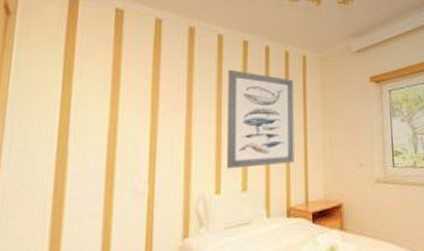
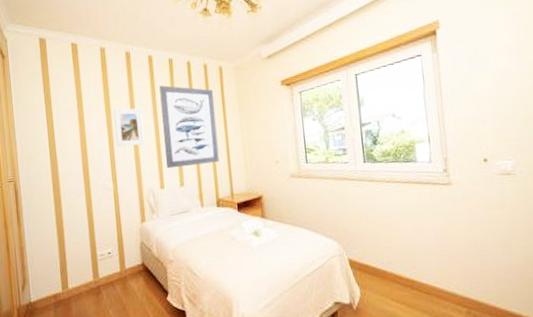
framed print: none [162,91,202,140] -> present [114,108,145,147]

